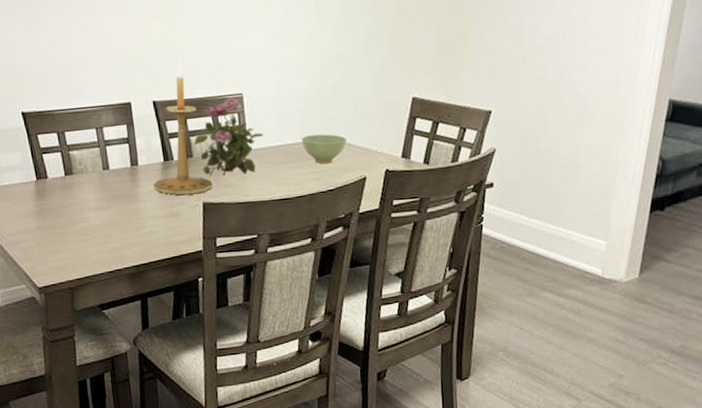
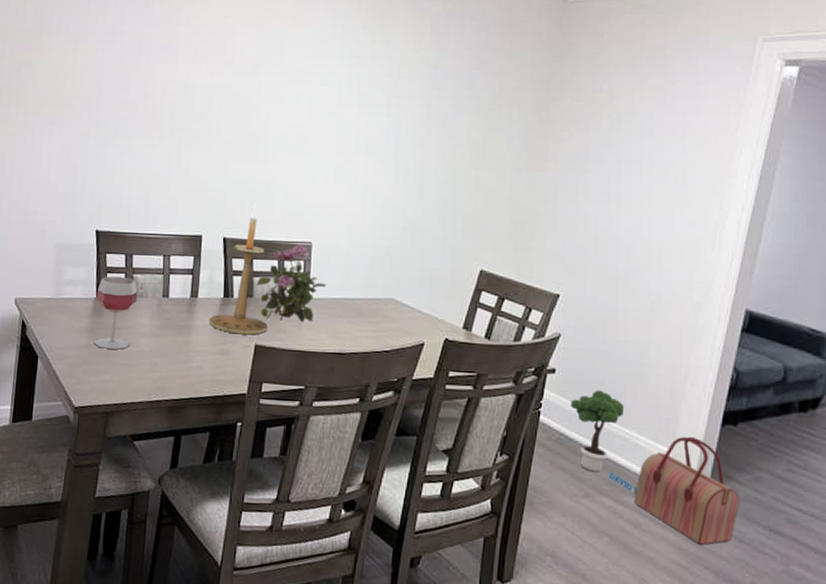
wineglass: none [36,155,81,229] -> present [94,276,138,350]
bowl: present [301,134,348,164] -> none [363,293,410,324]
potted tree: none [510,196,577,286] -> present [571,390,638,494]
handbag: none [573,226,668,320] -> present [634,436,740,545]

